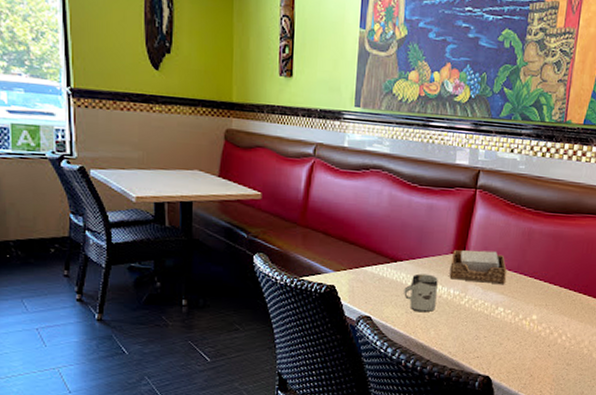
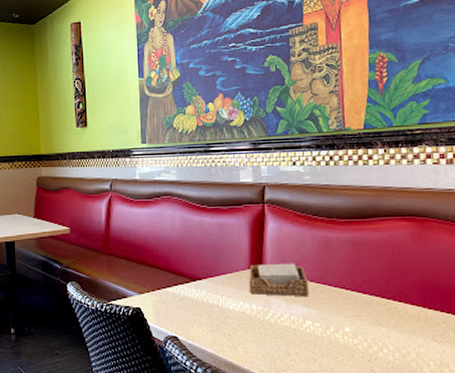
cup: present [404,273,438,313] -> none [206,291,240,330]

